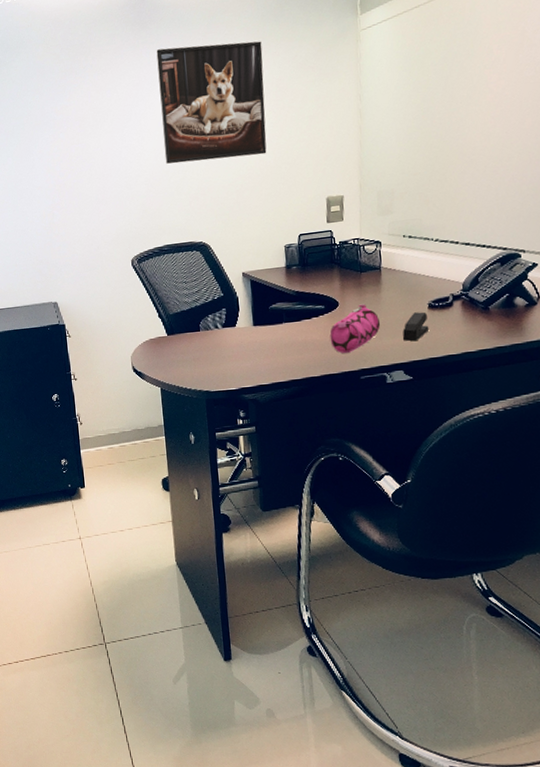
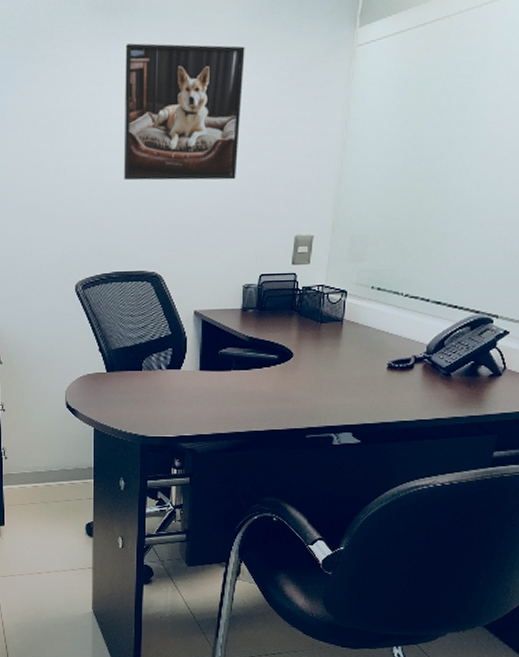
pencil case: present [329,304,381,354] -> none [279,357,335,410]
stapler: present [402,312,430,342] -> none [355,372,385,403]

